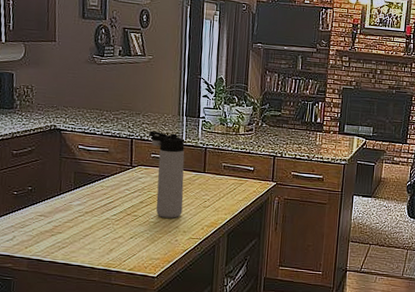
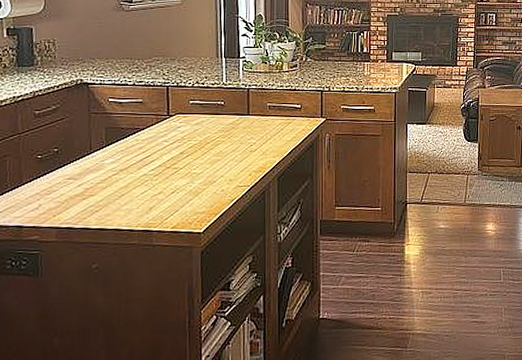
thermos bottle: present [148,130,185,218] -> none [185,76,228,167]

